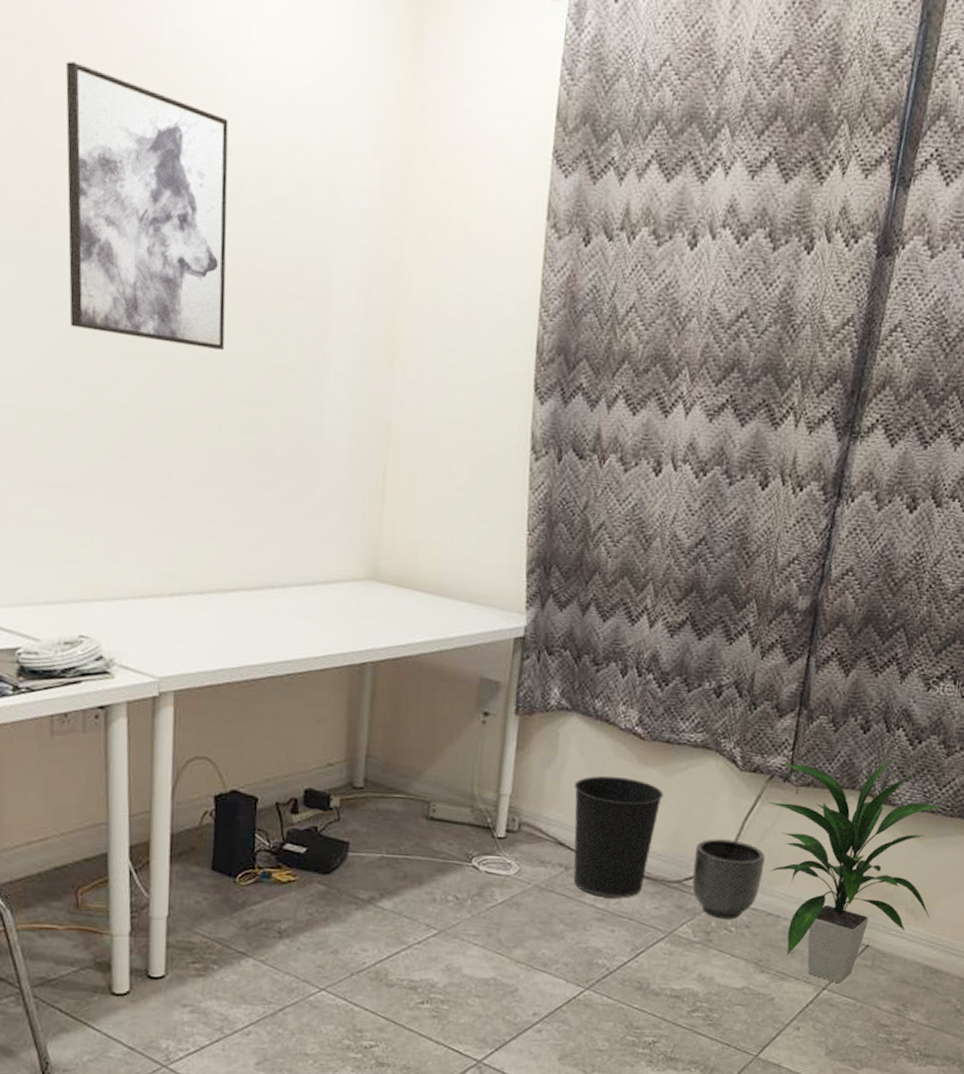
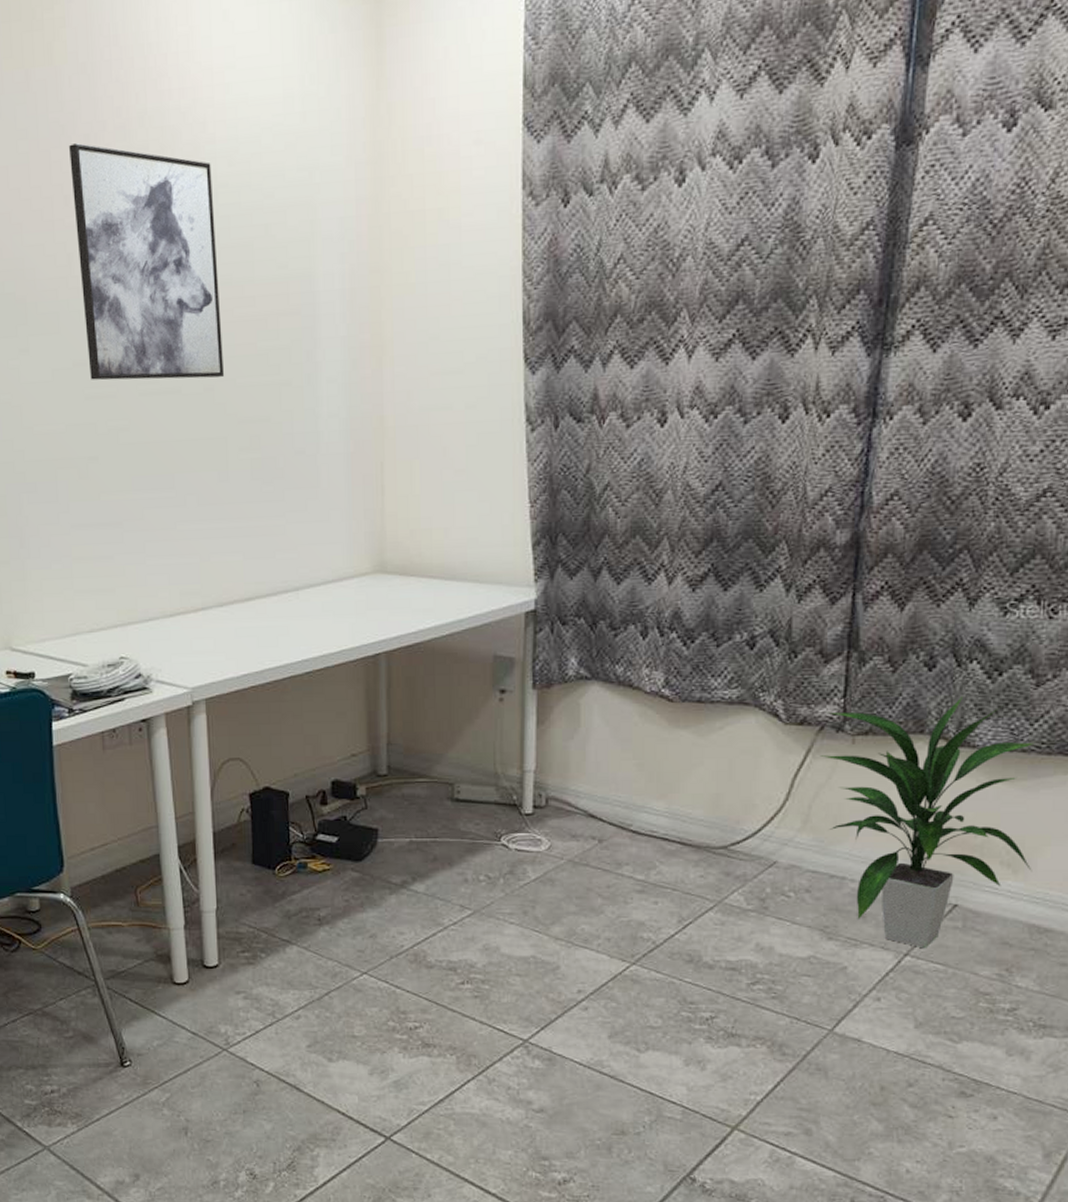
wastebasket: present [573,775,664,898] -> none [600,742,699,868]
planter: present [692,839,765,919] -> none [739,799,822,884]

